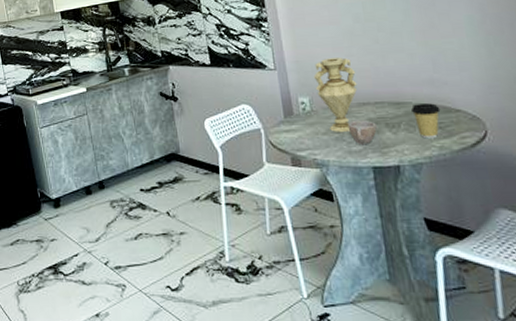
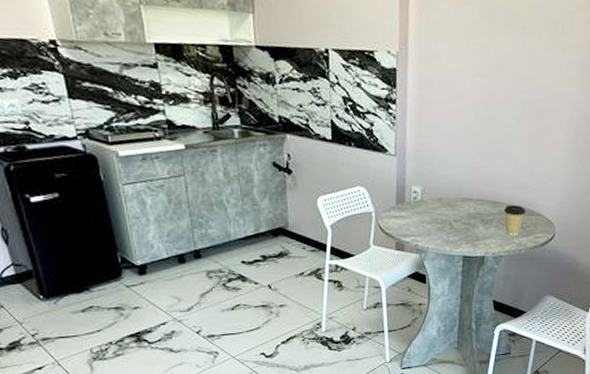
vase: present [313,57,357,132] -> none [429,152,467,223]
cup: present [347,119,377,145] -> none [450,213,474,237]

